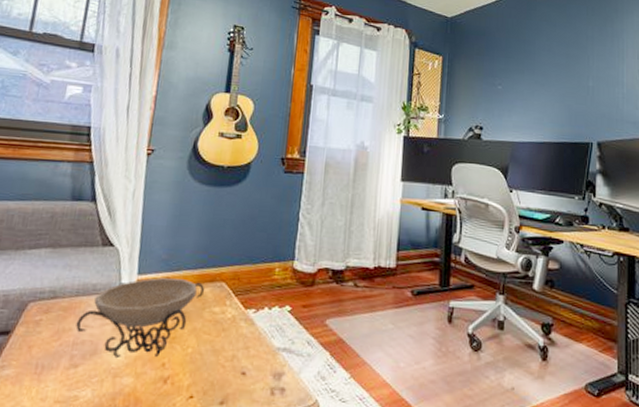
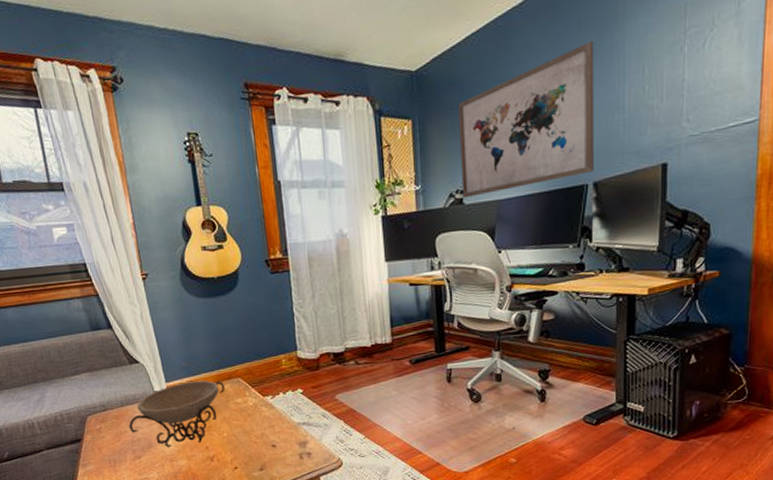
wall art: none [481,25,599,135] -> present [458,40,594,198]

